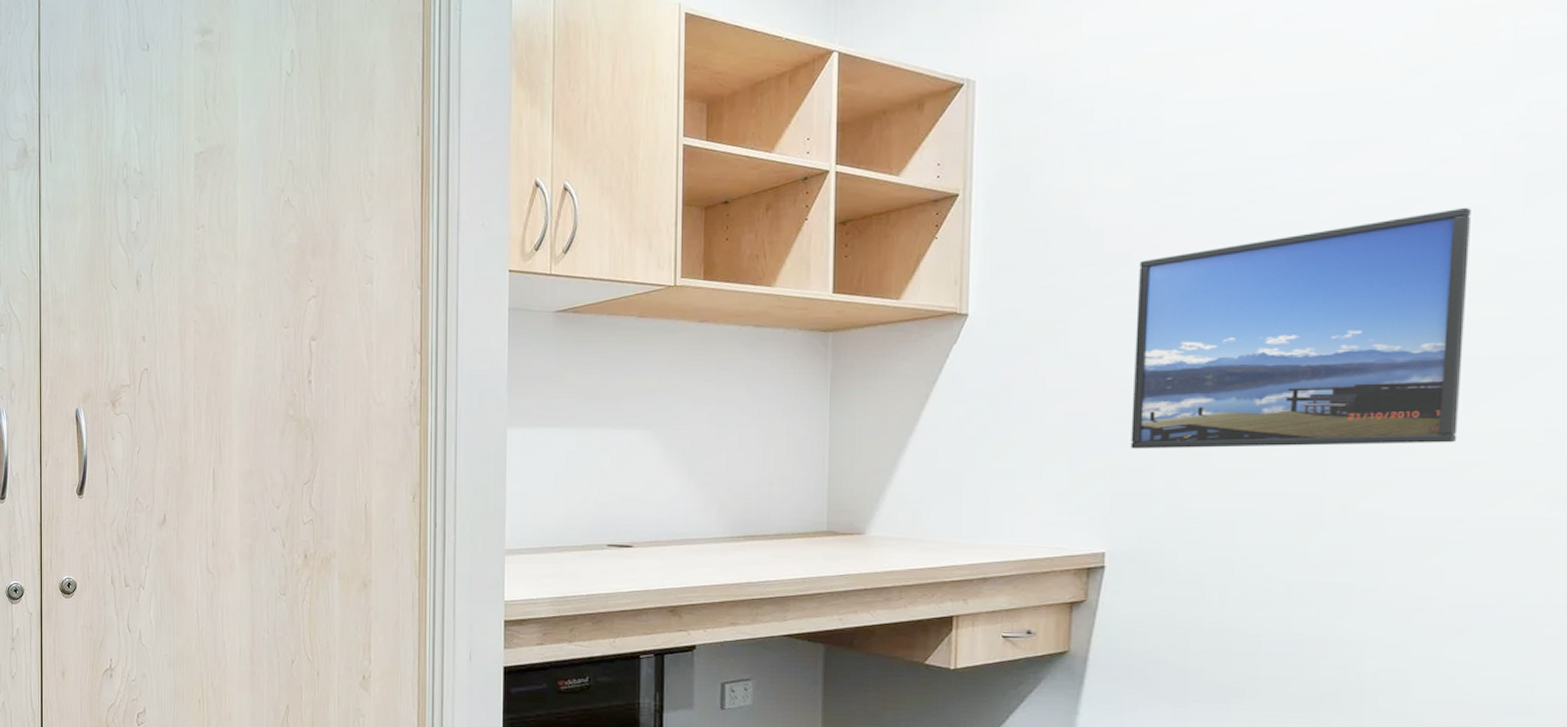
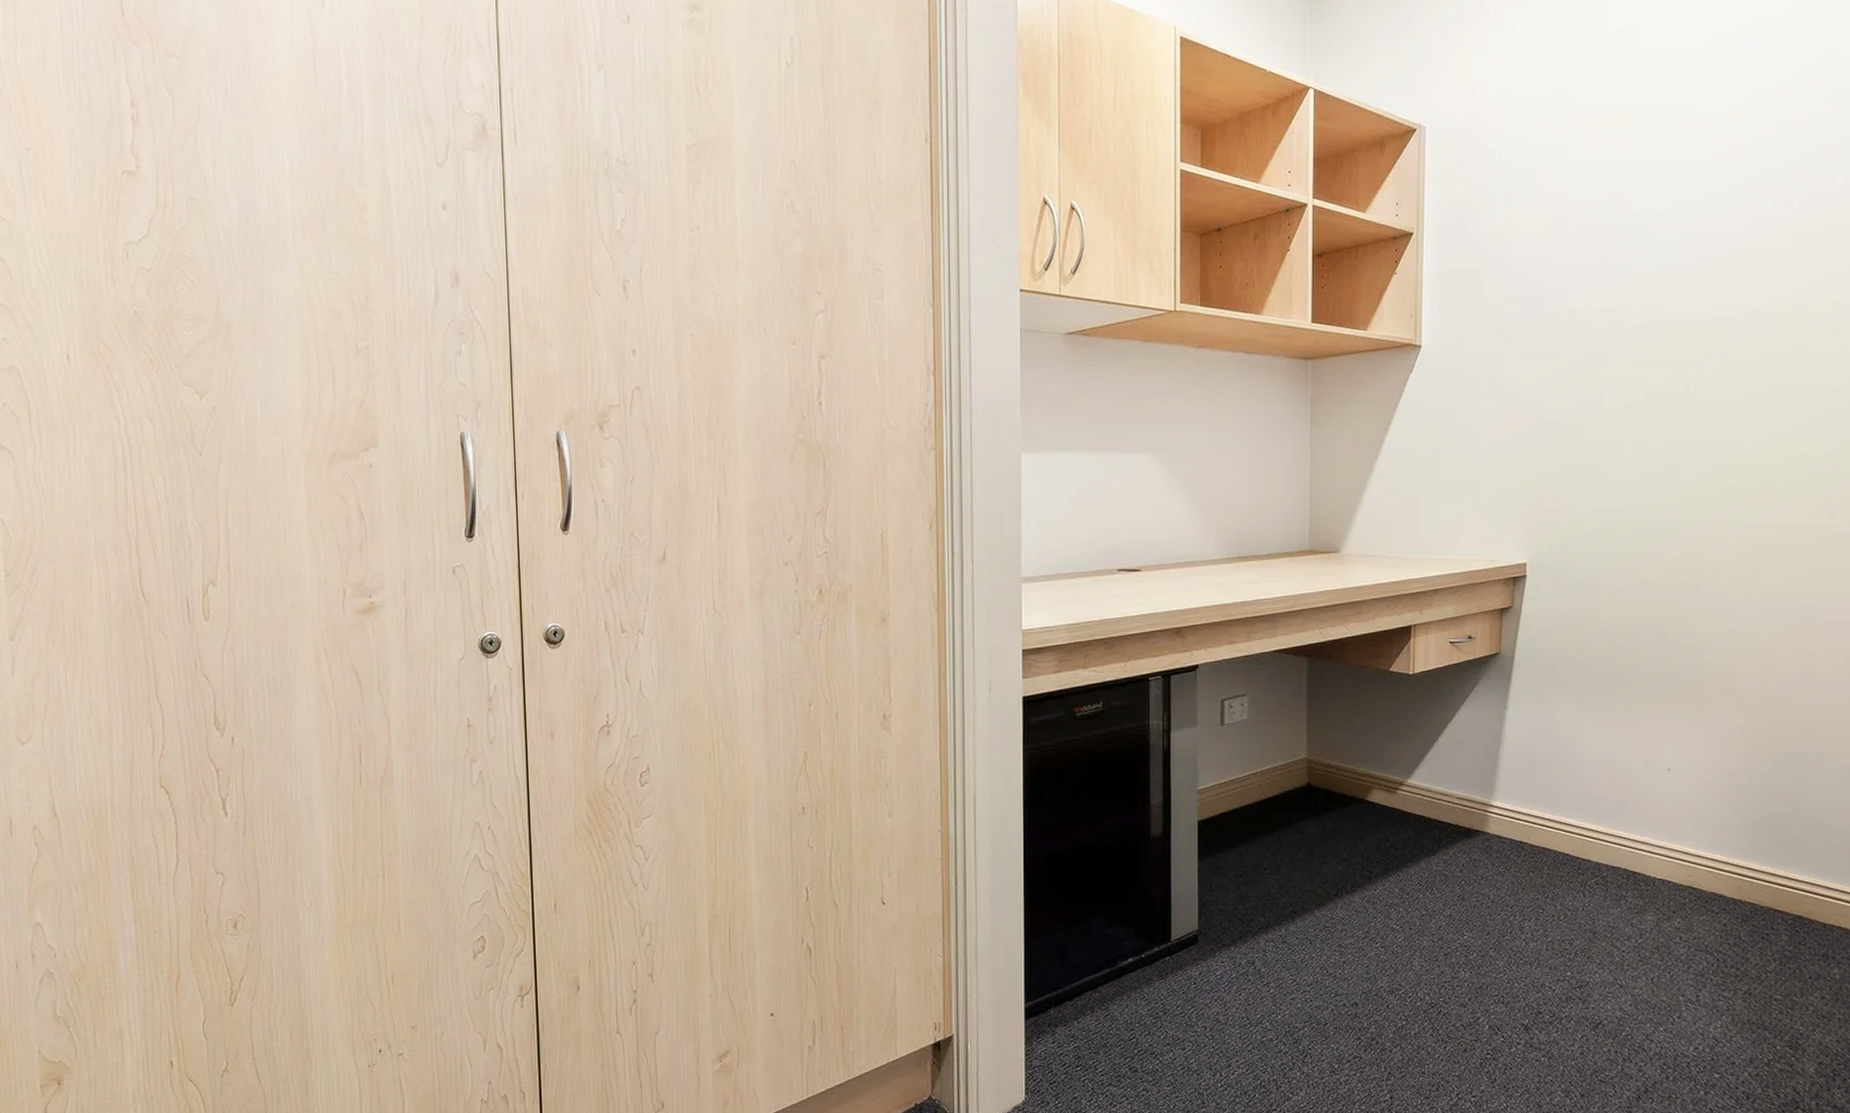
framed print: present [1130,207,1471,449] -> none [1545,264,1778,470]

